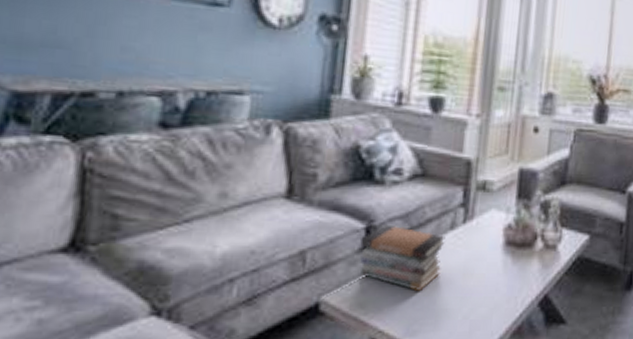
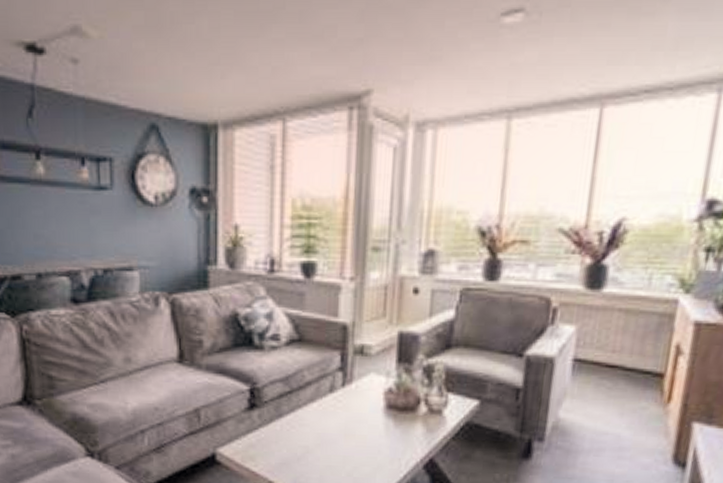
book stack: present [360,224,446,291] -> none [246,387,325,448]

